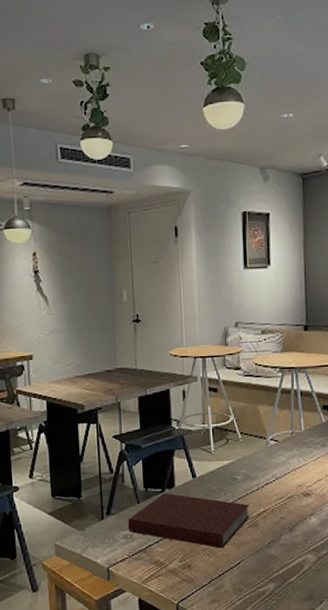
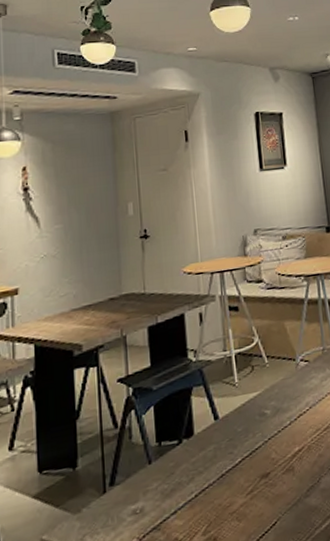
notebook: present [127,493,250,548] -> none [136,444,283,508]

